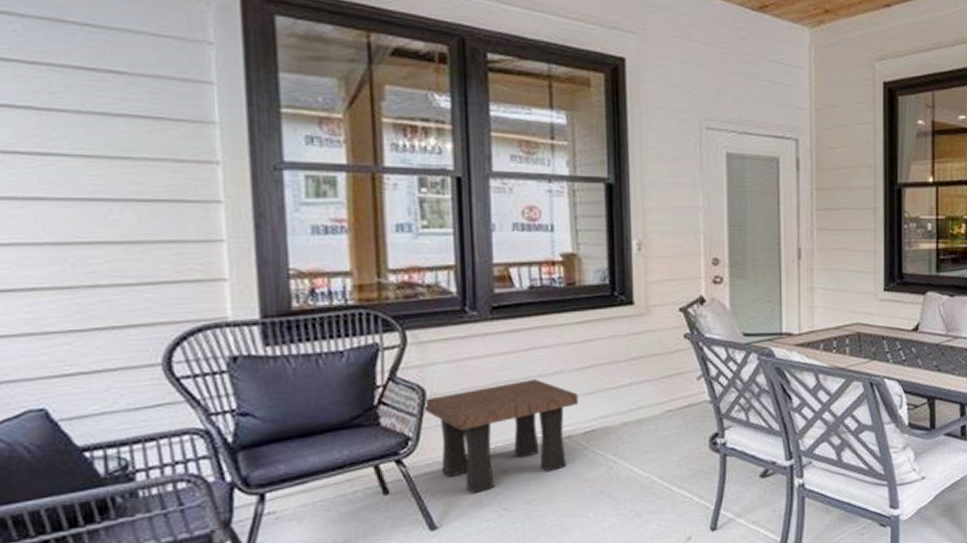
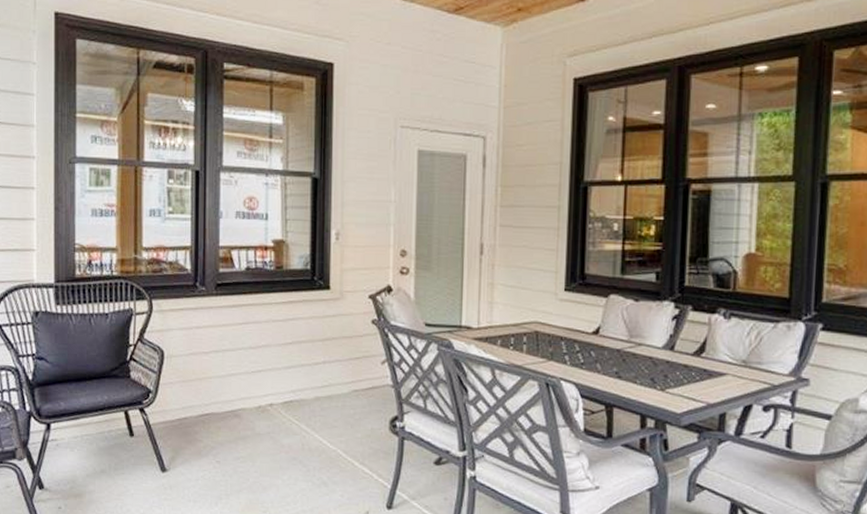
side table: present [425,378,578,494] -> none [163,350,280,446]

